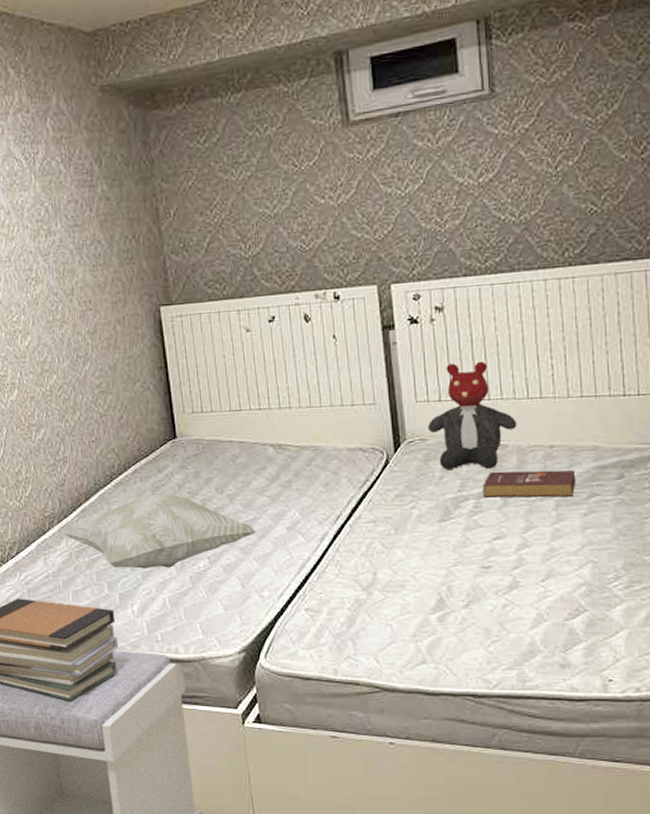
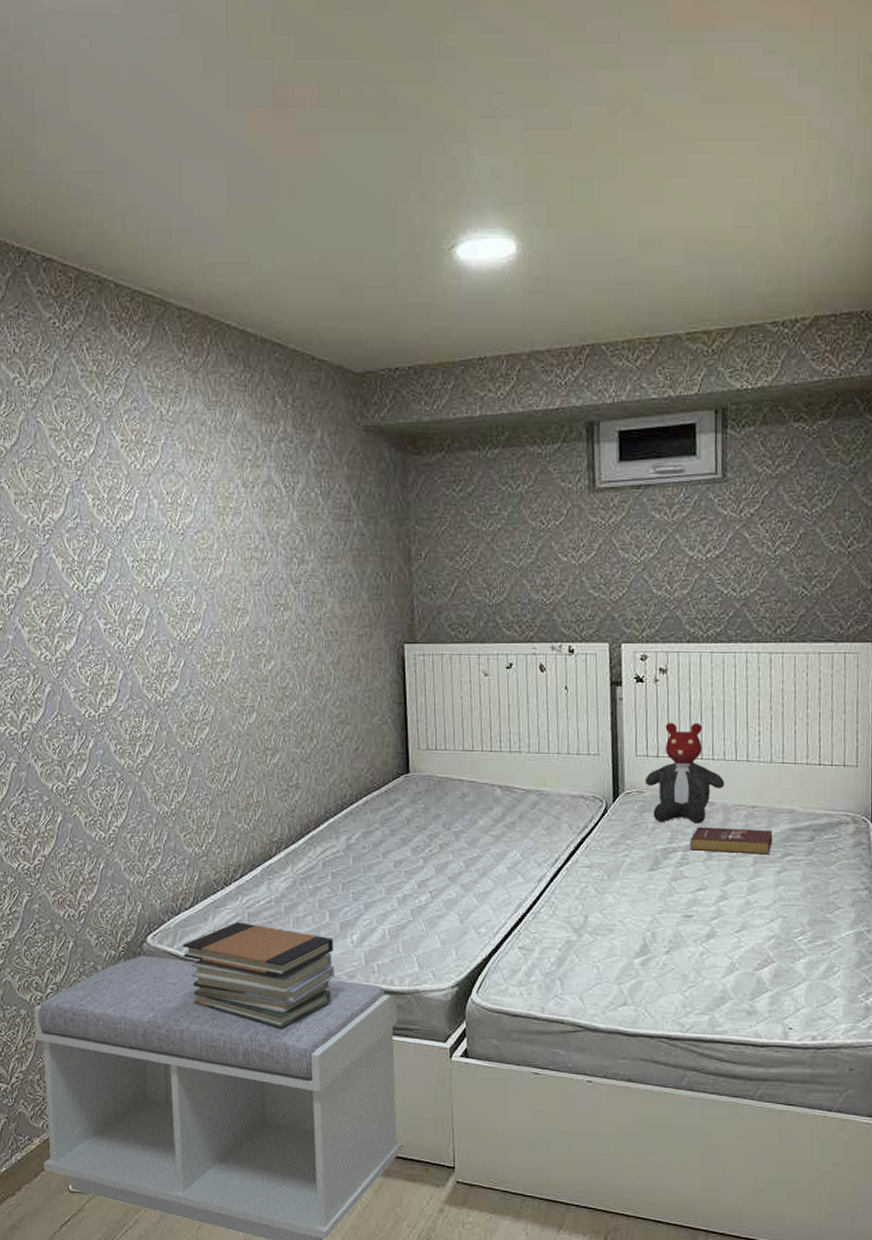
decorative pillow: present [61,494,257,569] -> none [287,827,479,900]

